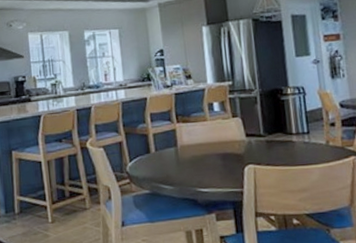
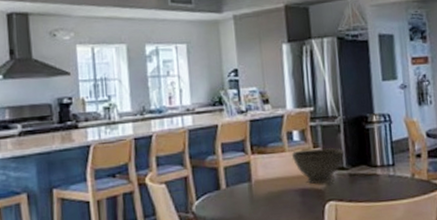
bowl: none [212,116,262,150] -> present [291,147,345,185]

